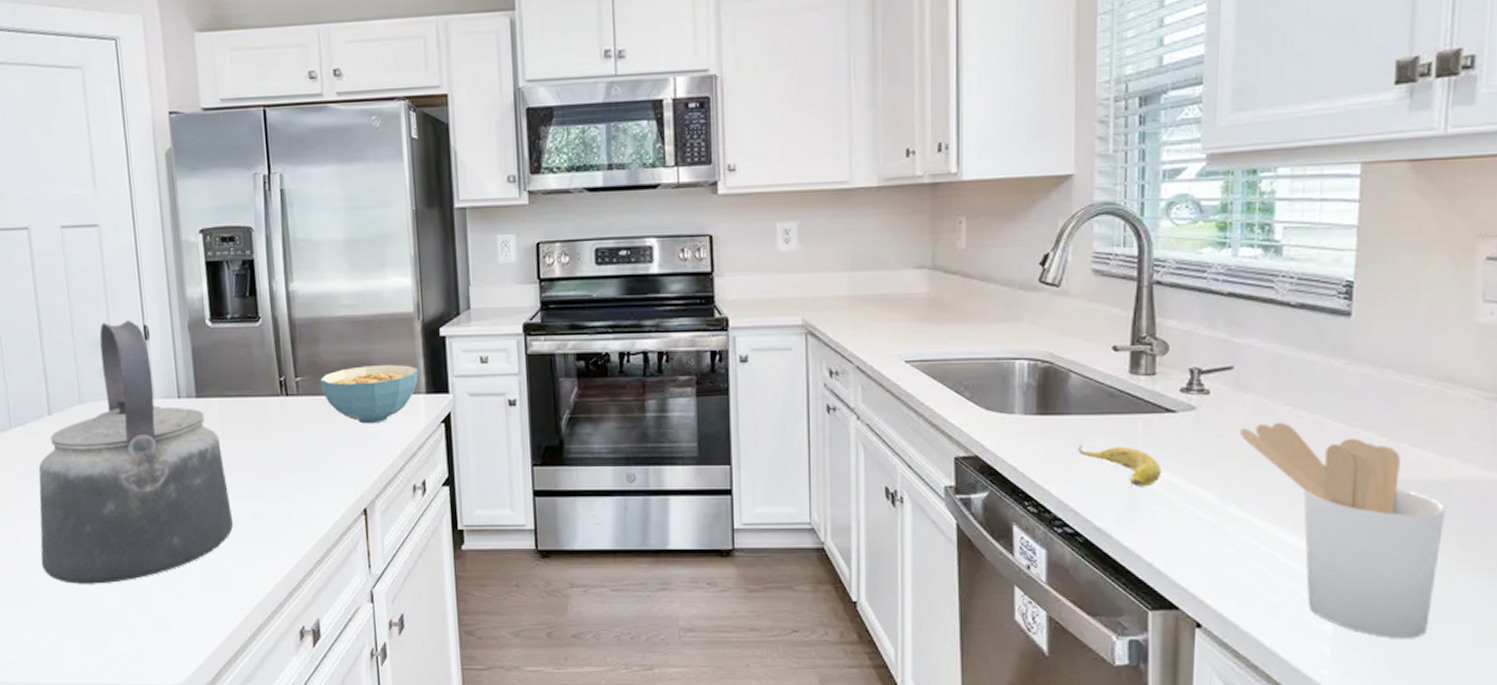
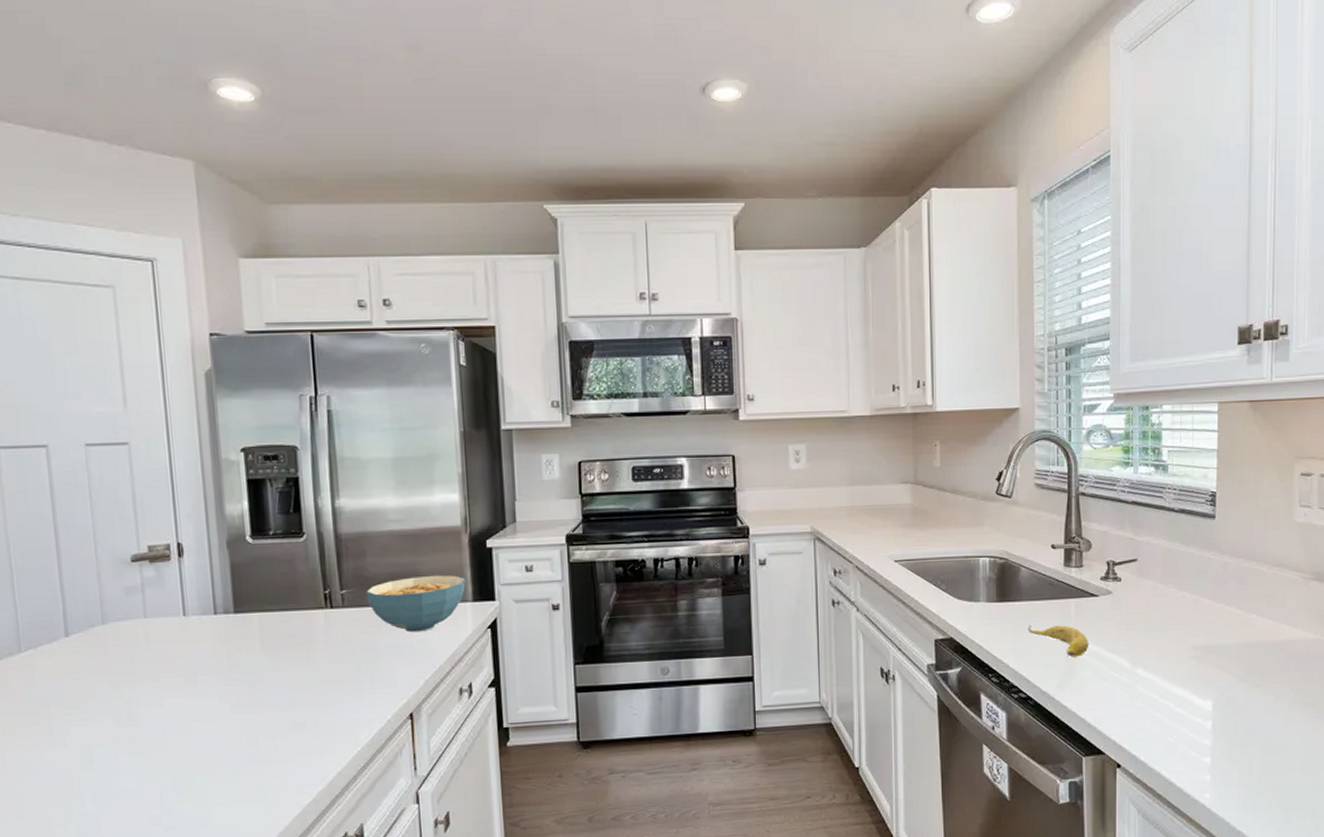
kettle: present [38,319,234,584] -> none [52,537,273,810]
utensil holder: present [1239,422,1445,640] -> none [1143,601,1281,765]

